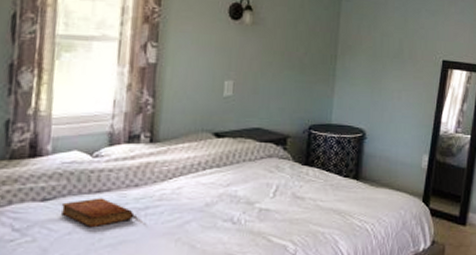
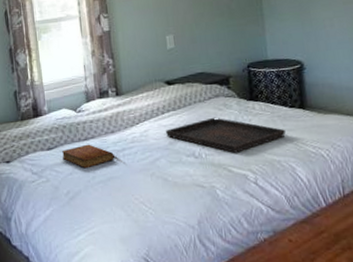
serving tray: none [202,179,335,221] -> present [165,117,286,153]

